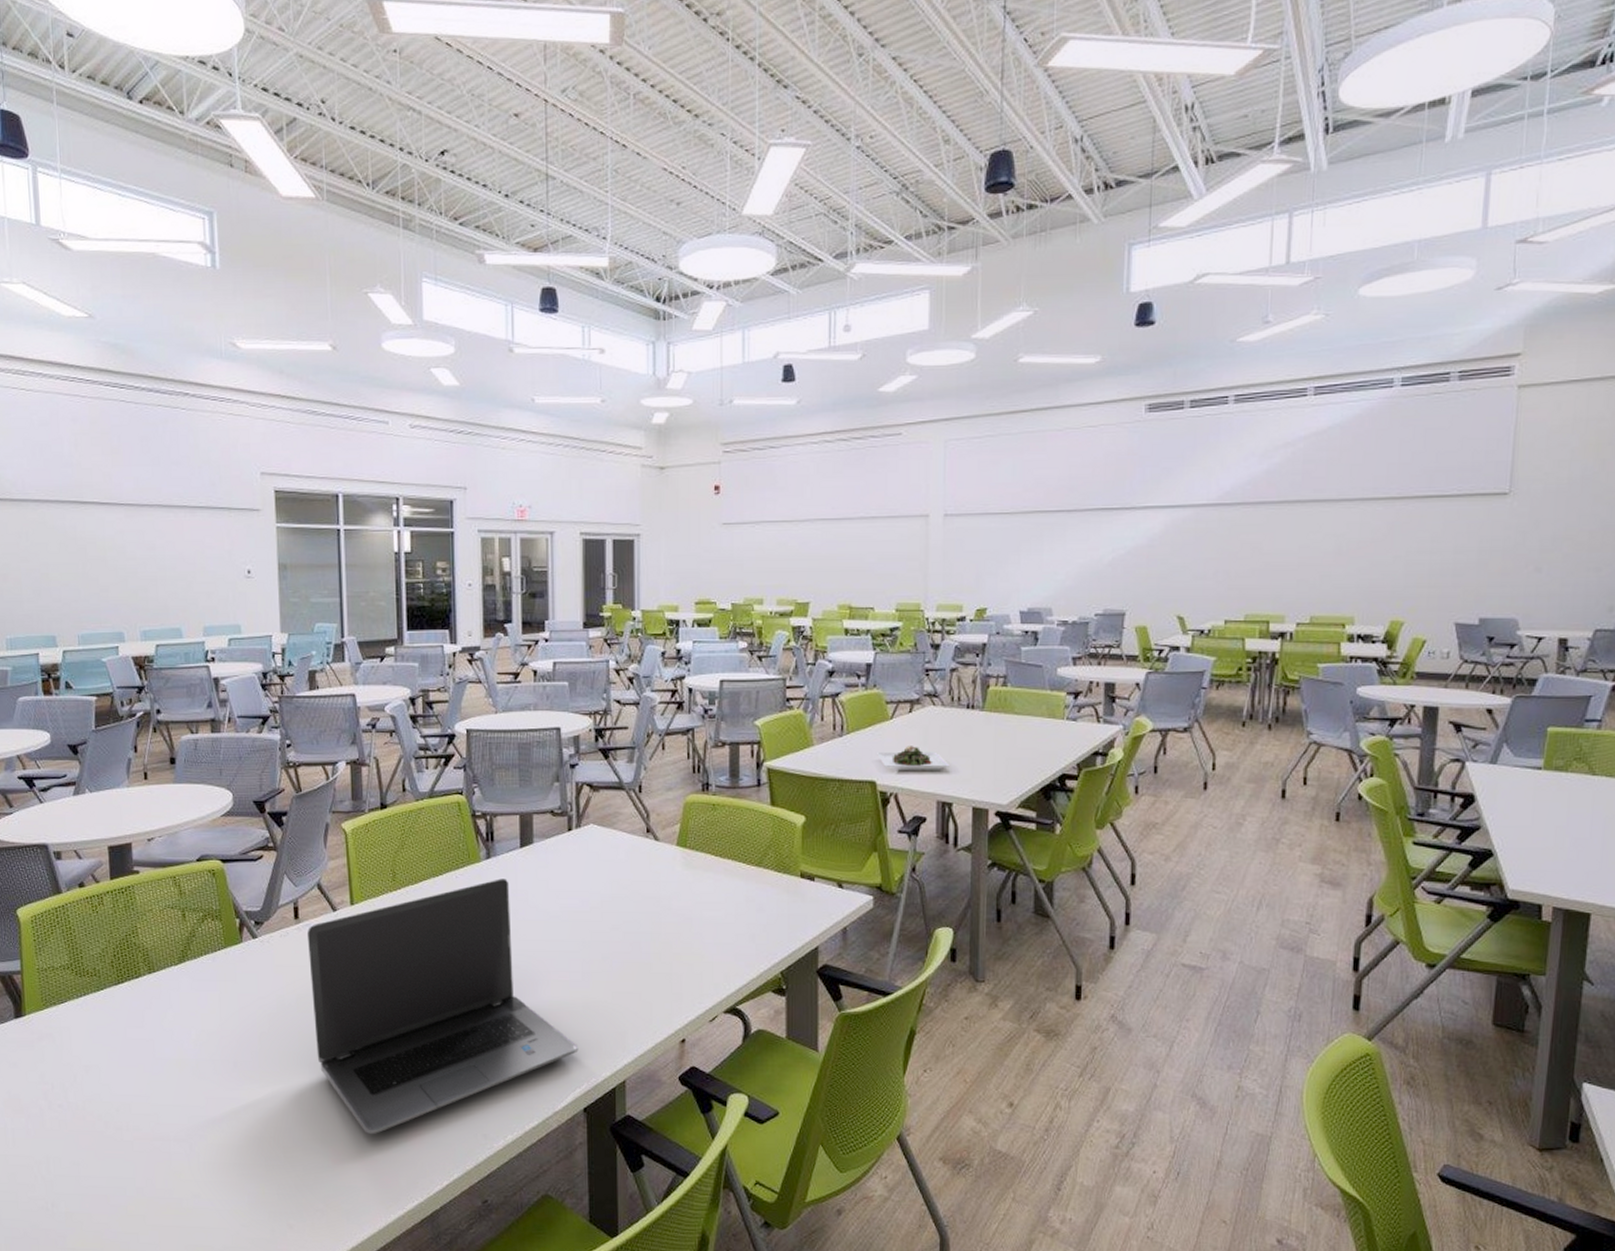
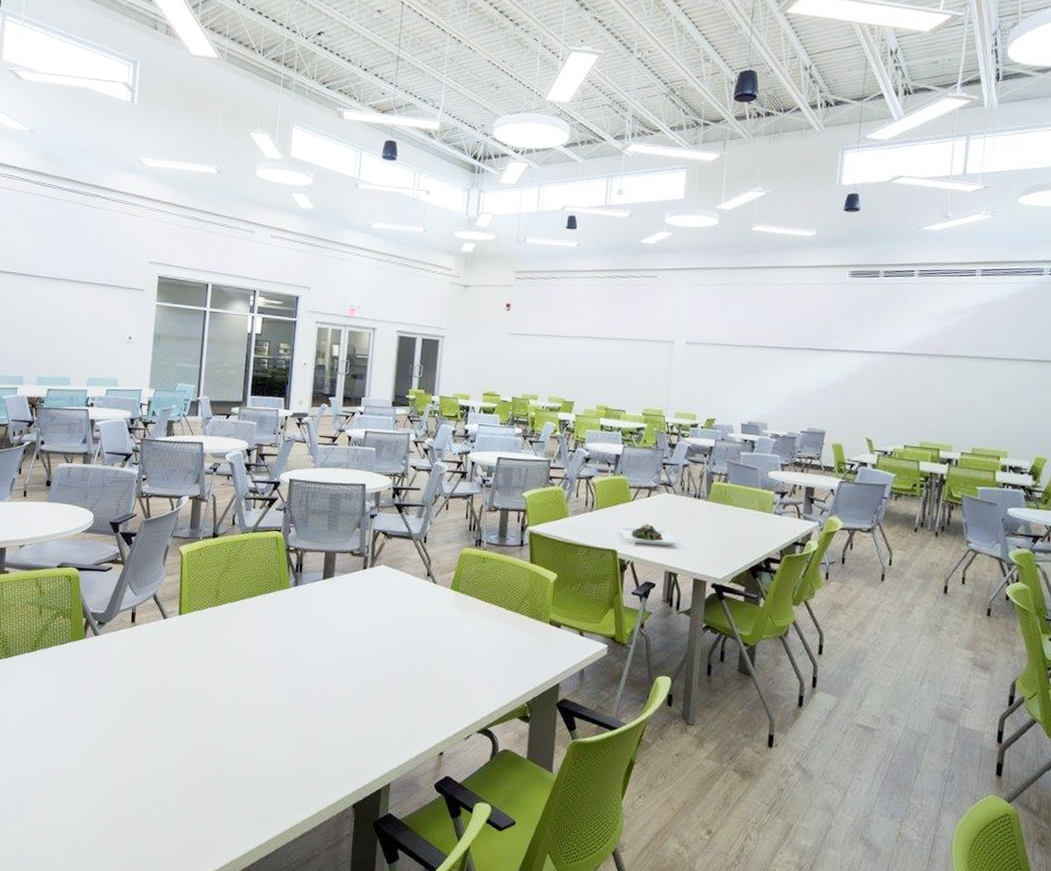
laptop computer: present [308,879,579,1135] -> none [135,603,354,812]

